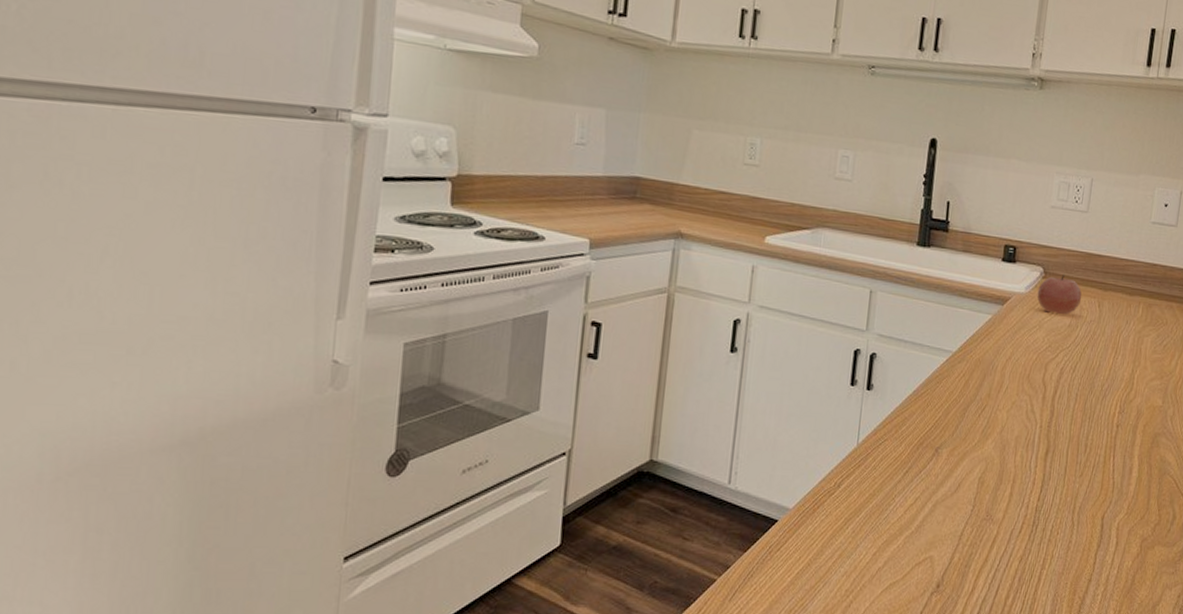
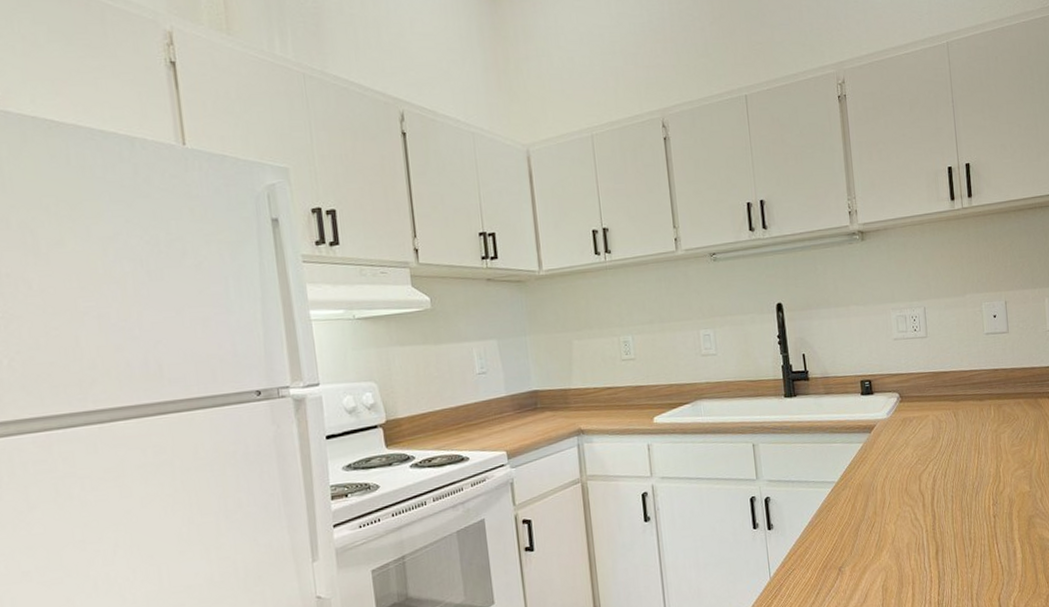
fruit: present [1037,273,1082,315] -> none [898,394,939,431]

